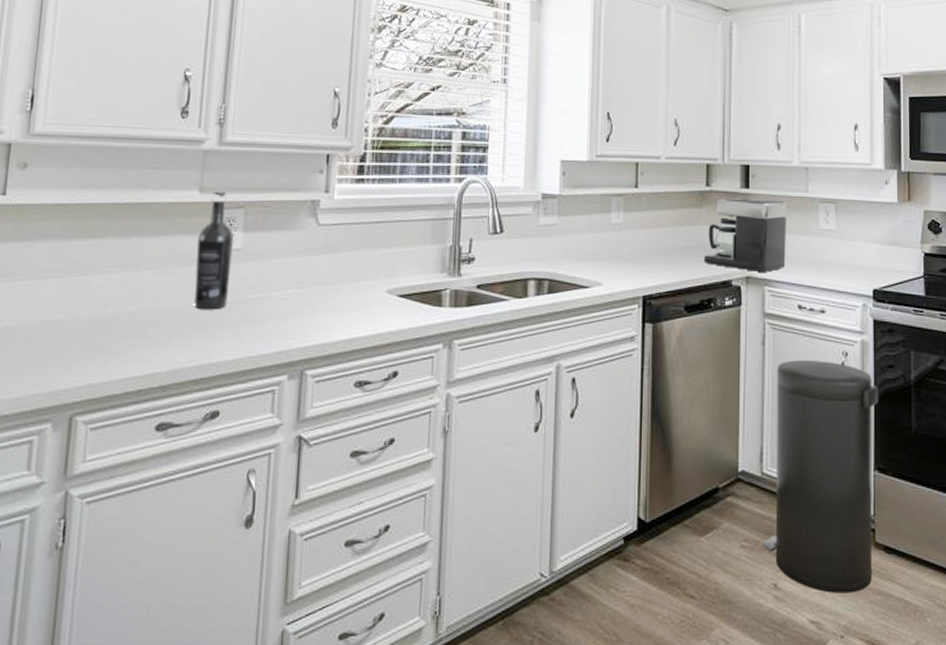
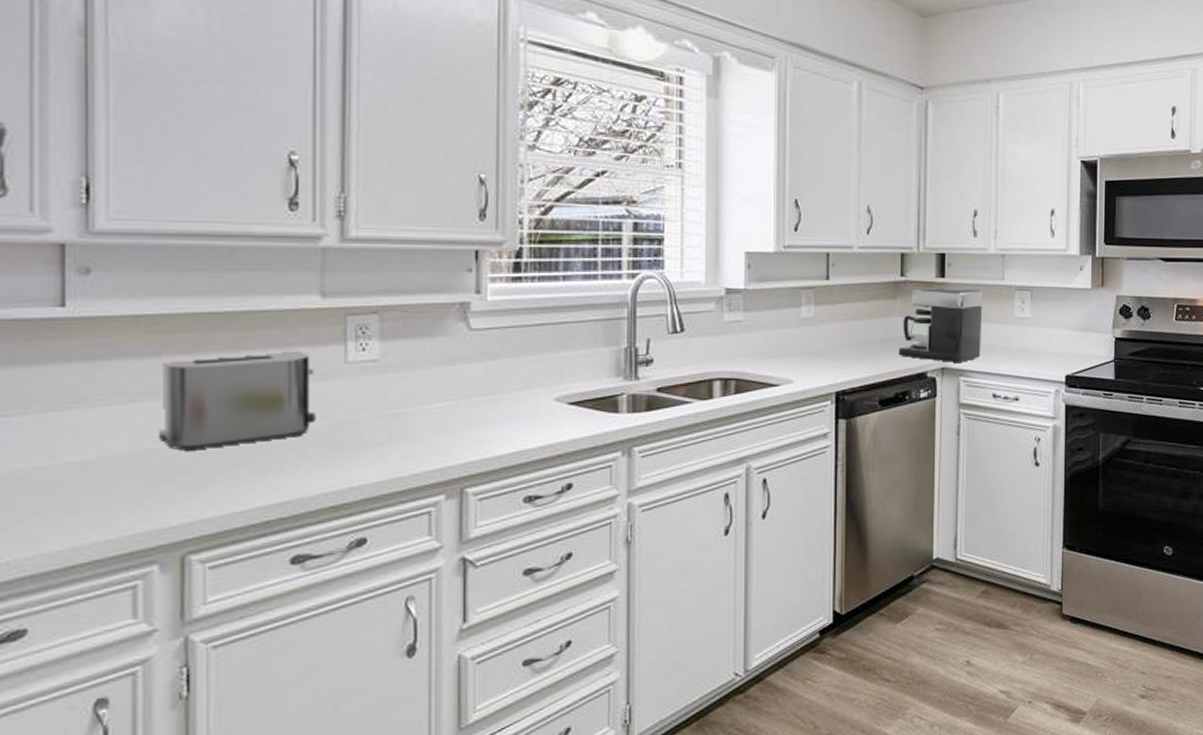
toaster: none [63,236,189,323] -> present [159,349,317,451]
wine bottle: present [194,190,234,309] -> none [322,294,368,428]
pedal bin: present [763,360,878,593] -> none [956,447,1068,664]

